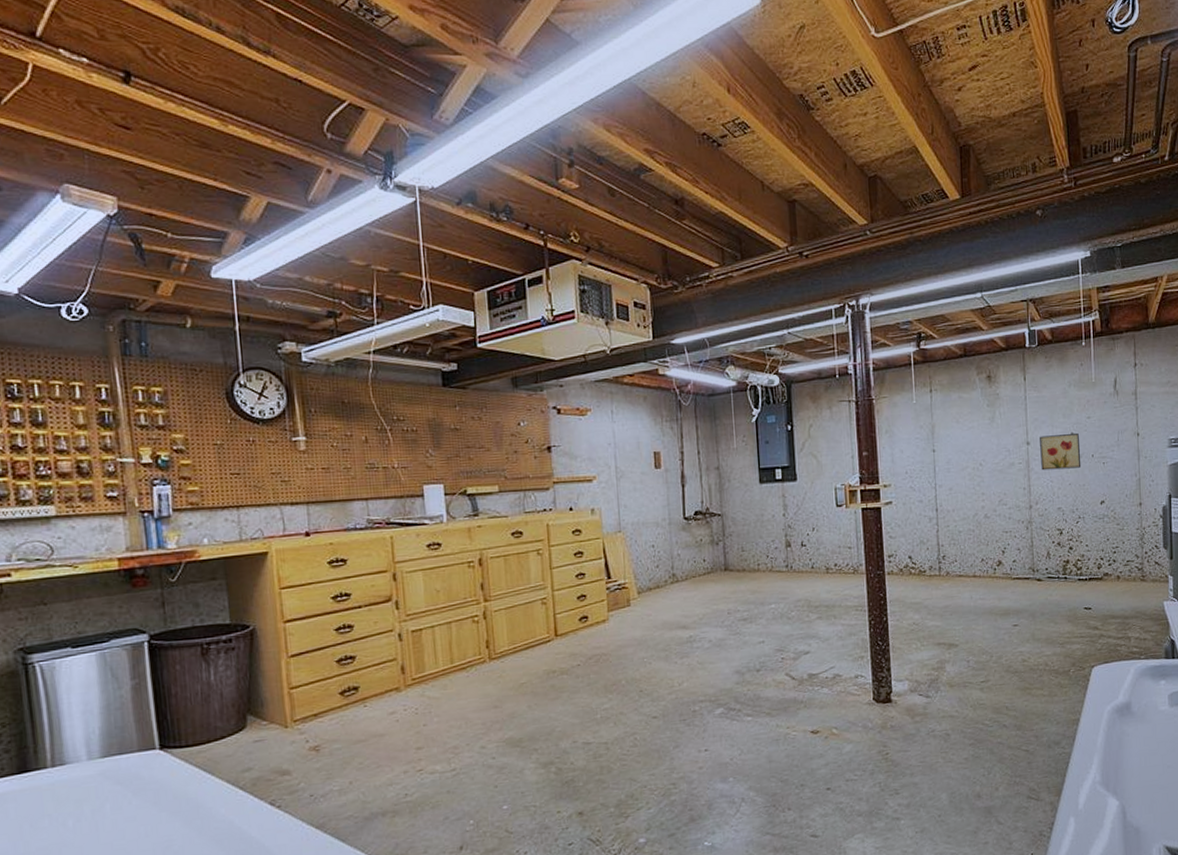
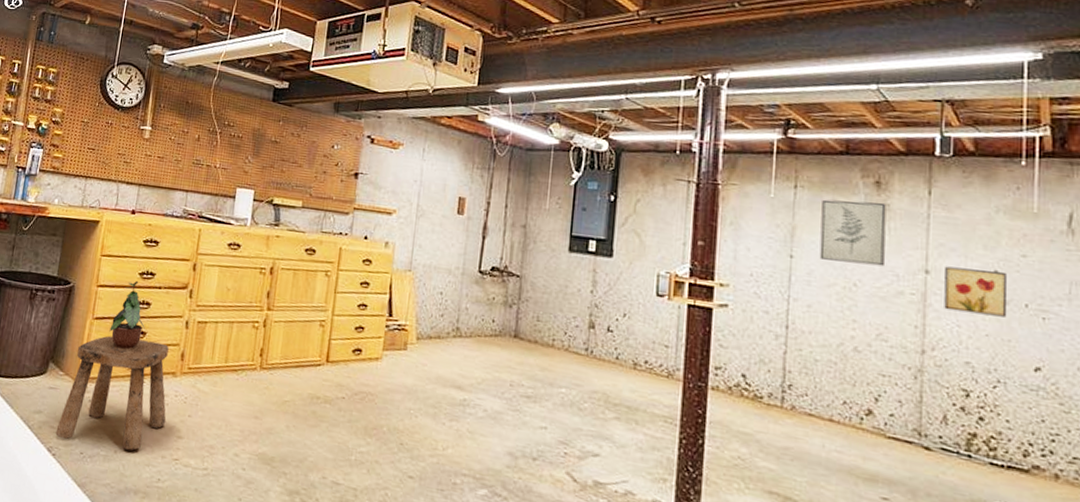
stool: none [274,662,401,789] -> present [55,335,169,451]
potted plant: none [311,605,353,680] -> present [109,280,145,349]
wall art: none [951,393,999,449] -> present [819,199,886,267]

